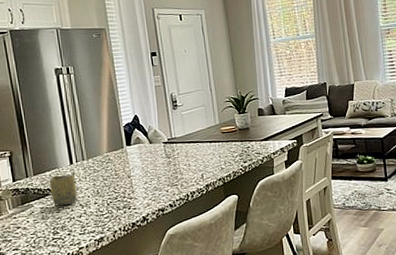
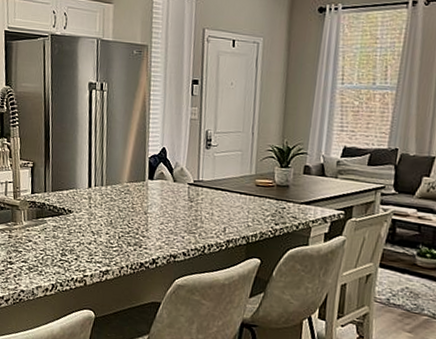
cup: present [49,174,77,205] -> none [65,196,91,229]

